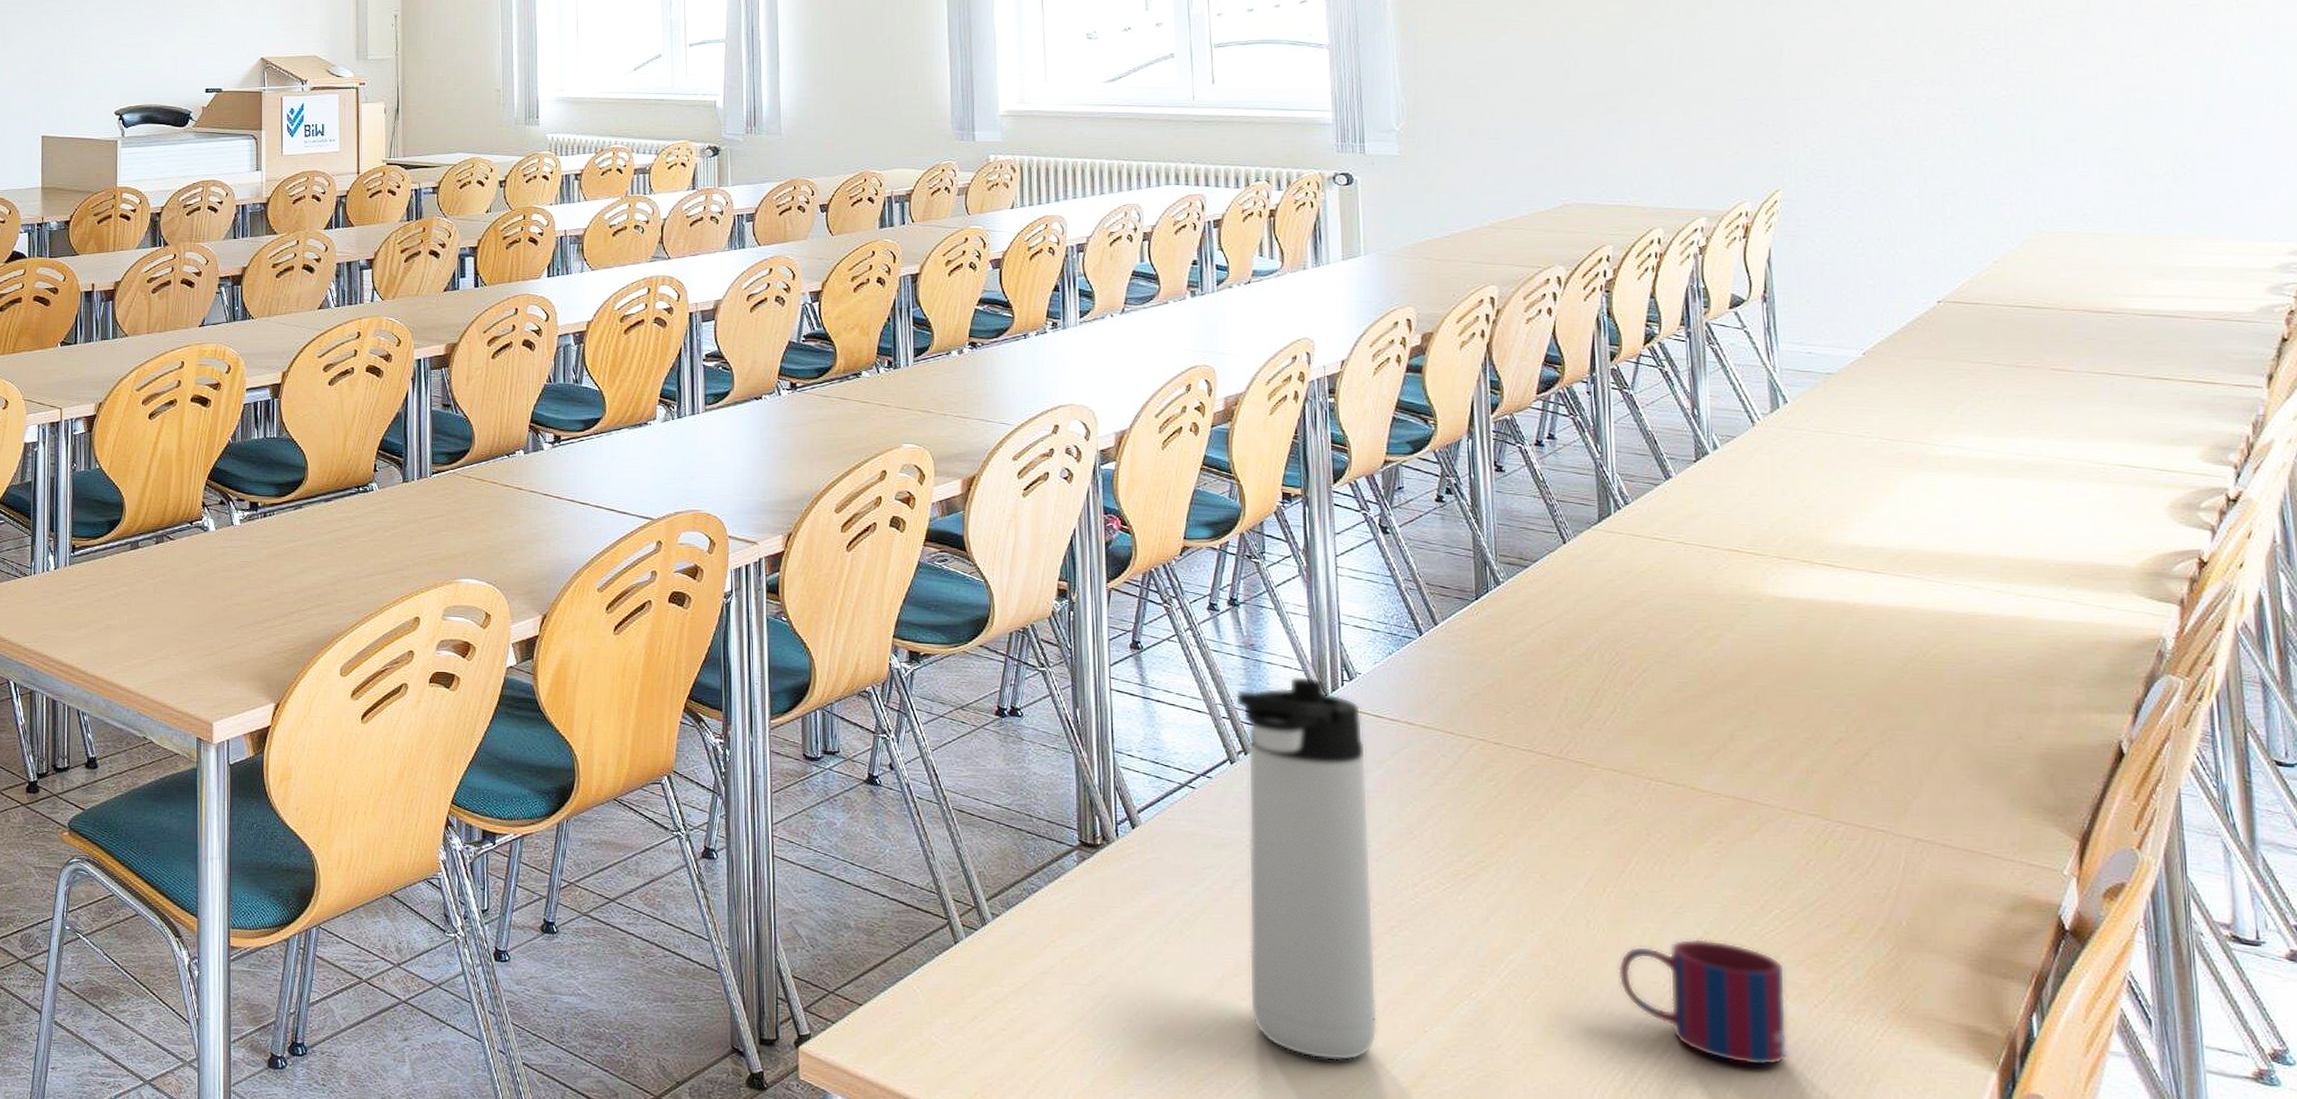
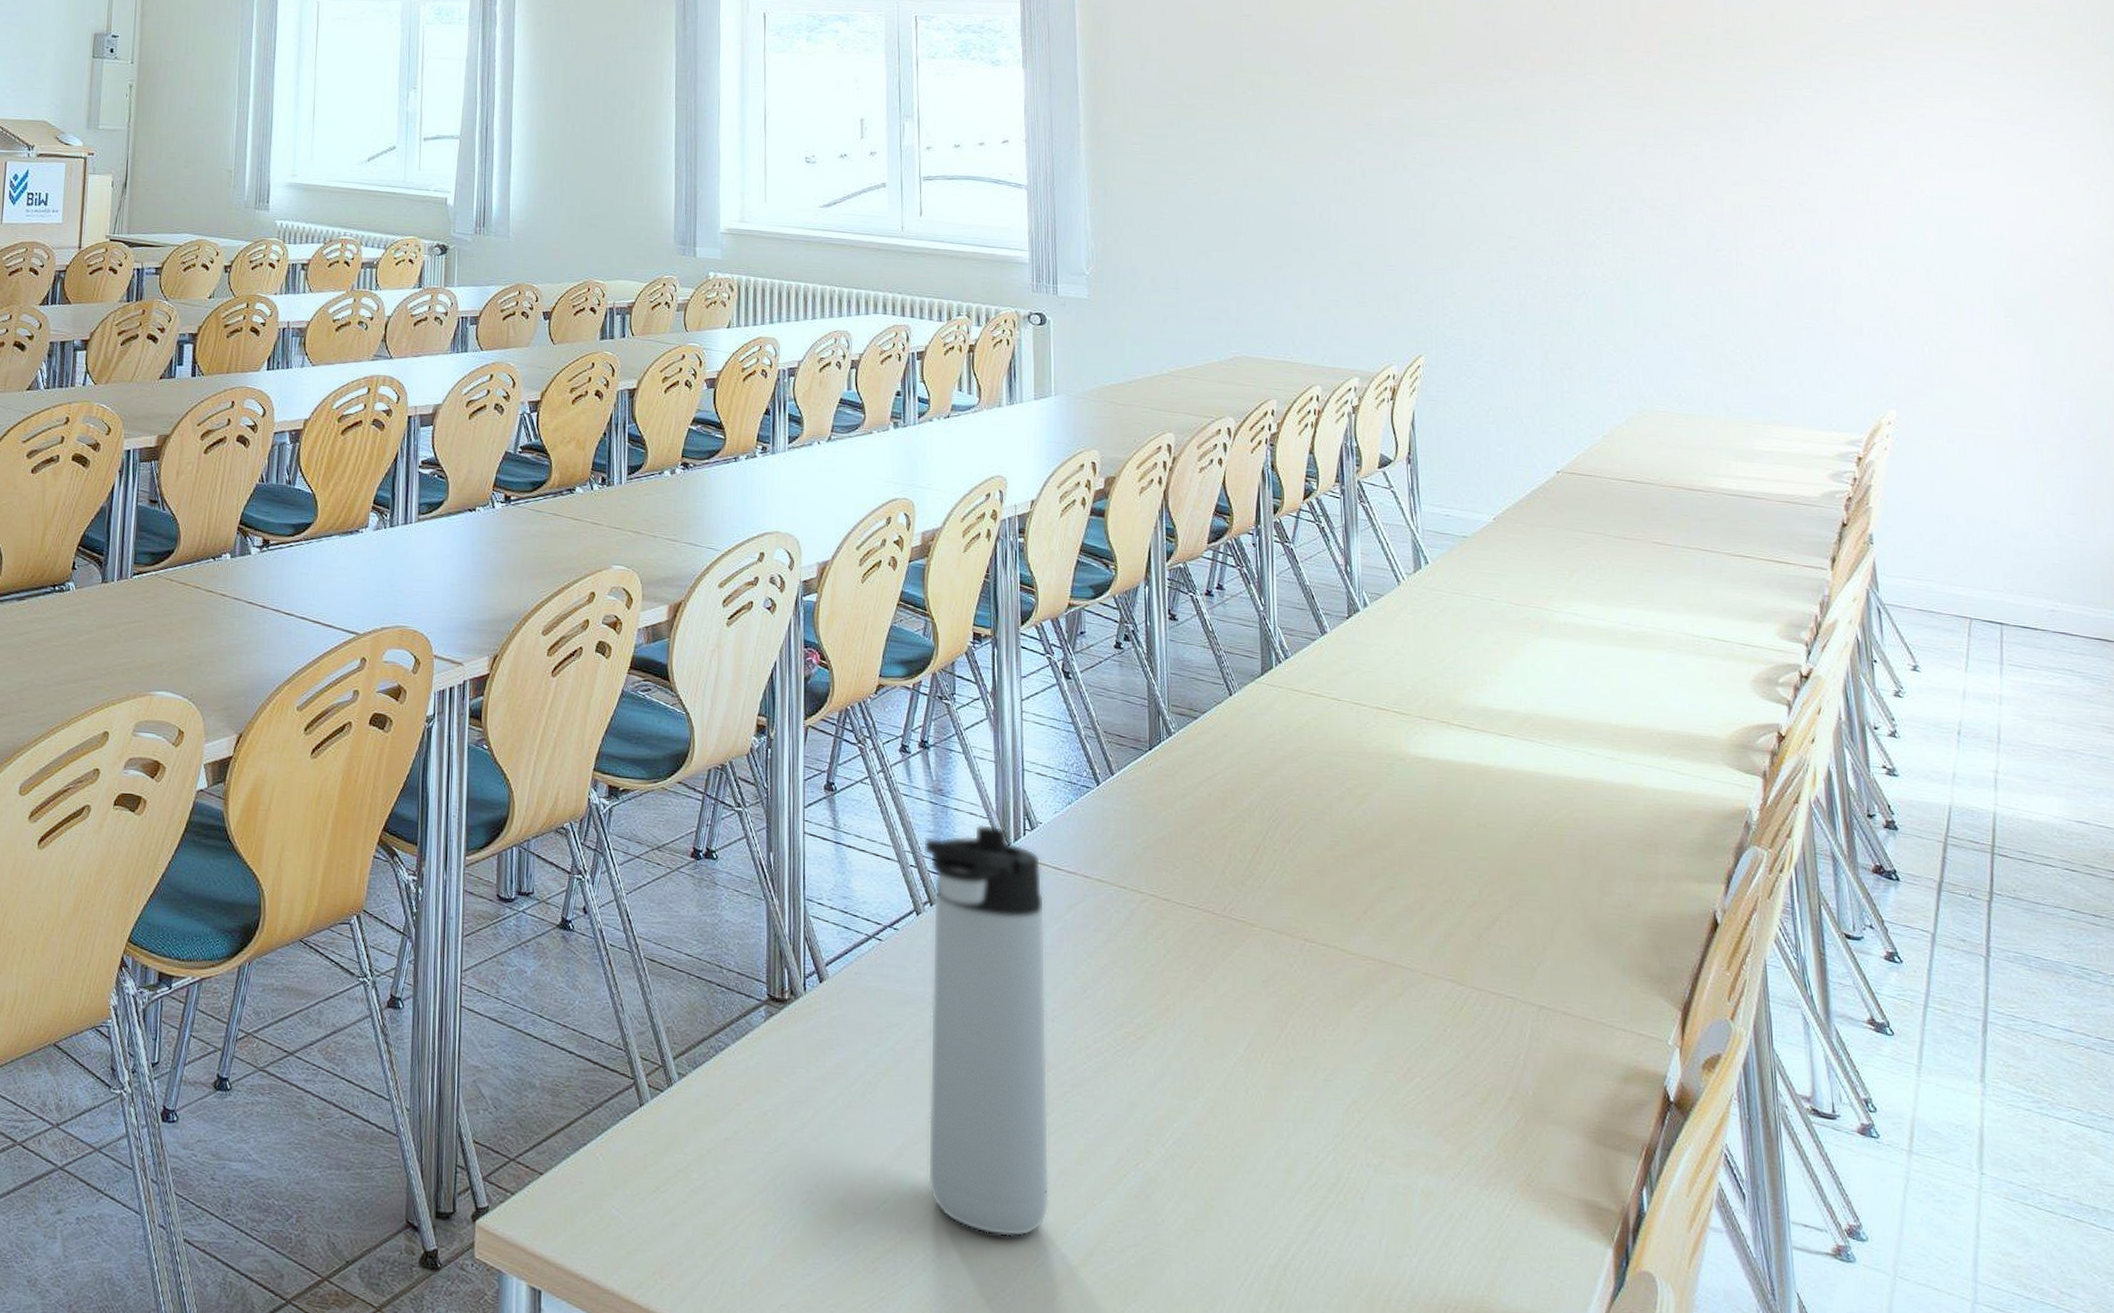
mug: present [1618,938,1788,1066] -> none [1274,1107,1427,1243]

